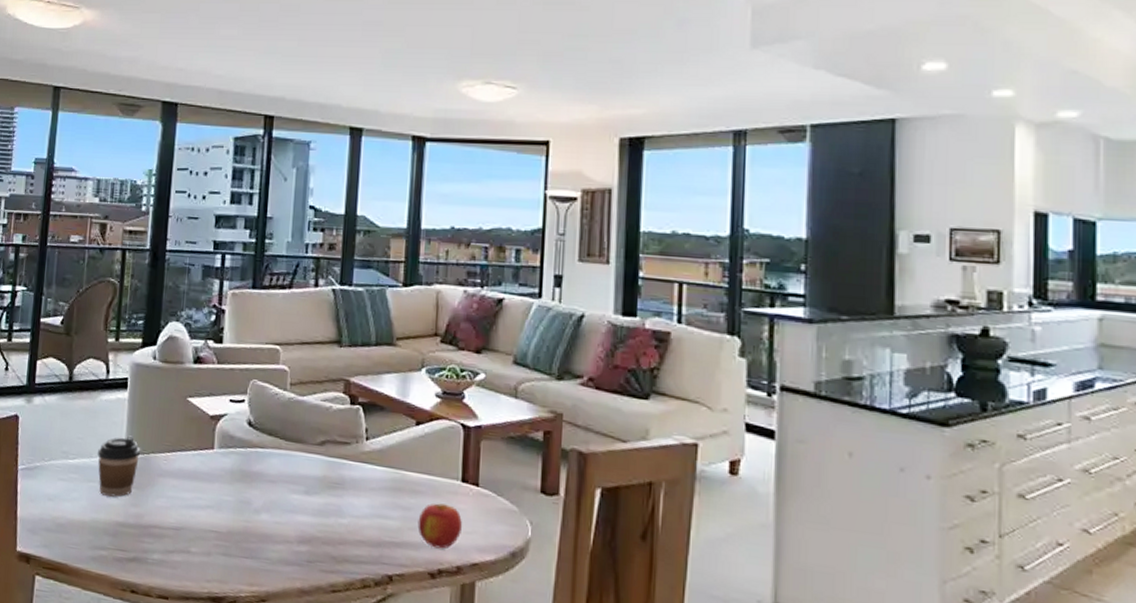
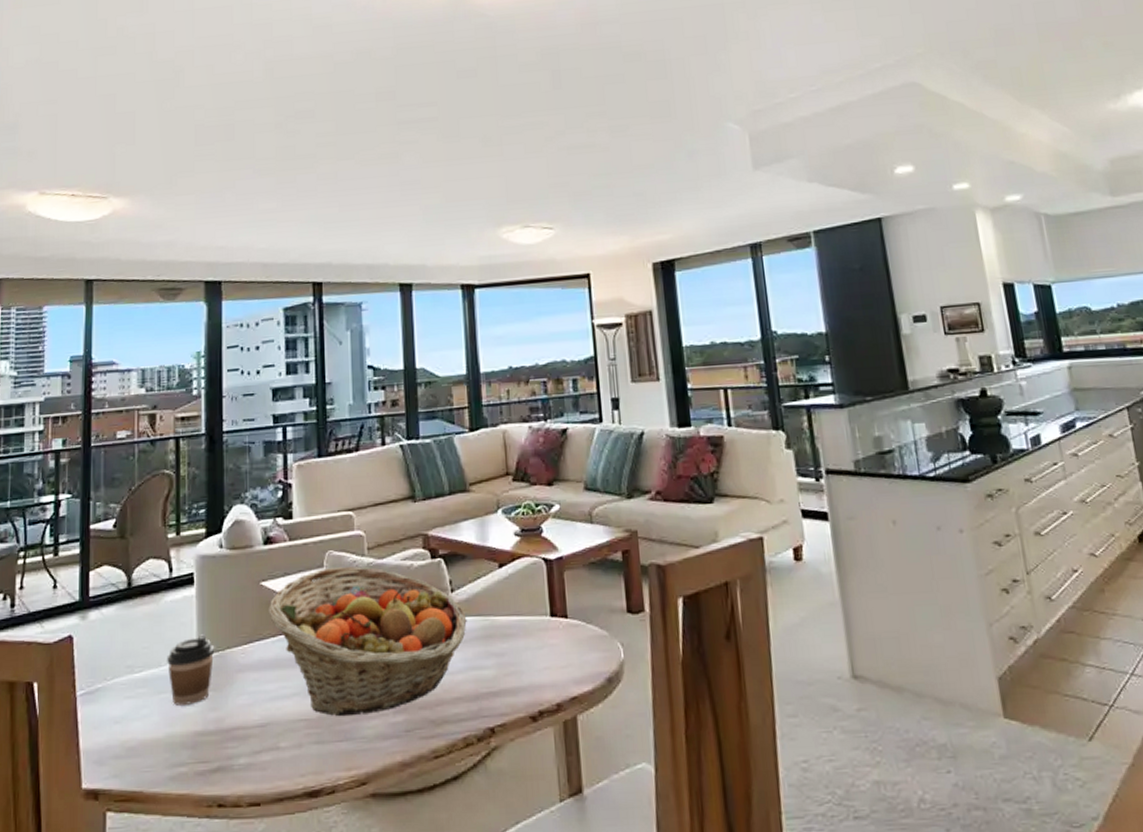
fruit basket: none [192,395,378,539] -> present [268,566,467,717]
apple: present [417,503,463,549] -> none [512,642,558,690]

